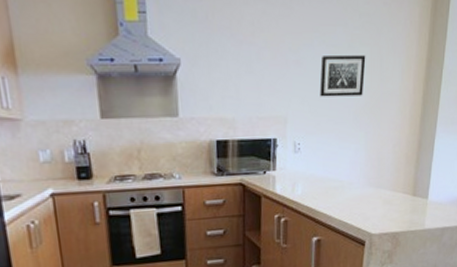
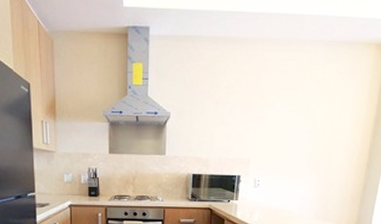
wall art: present [319,55,366,97] -> none [279,113,320,145]

